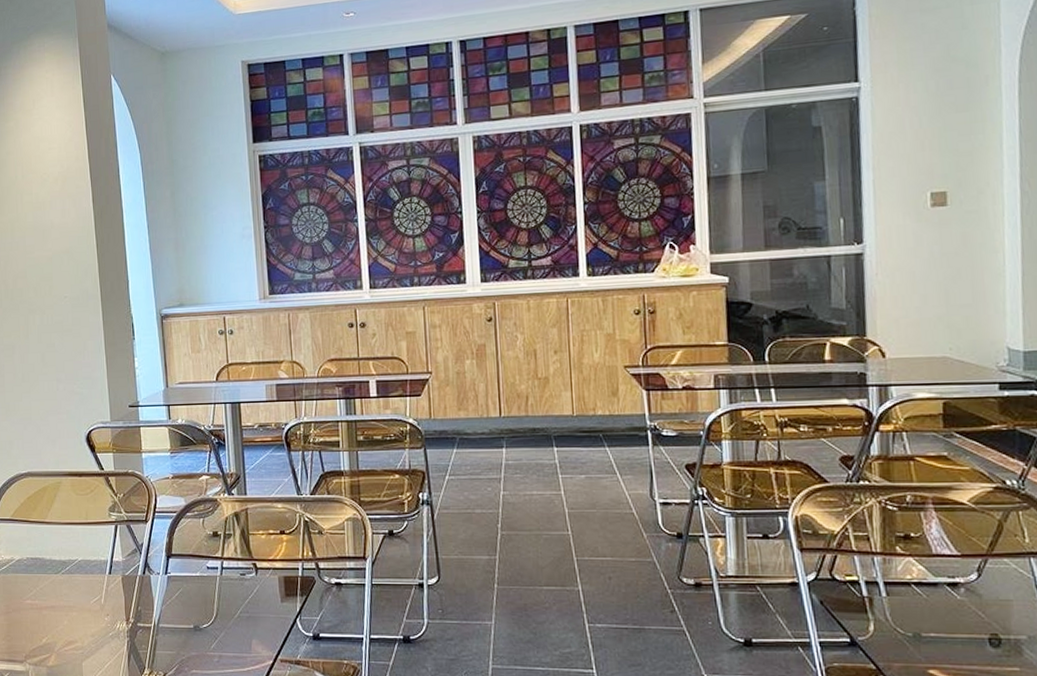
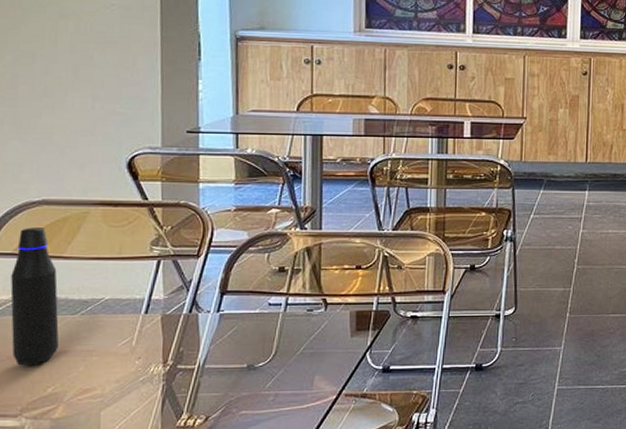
water bottle: none [11,496,48,618] -> present [10,228,59,366]

